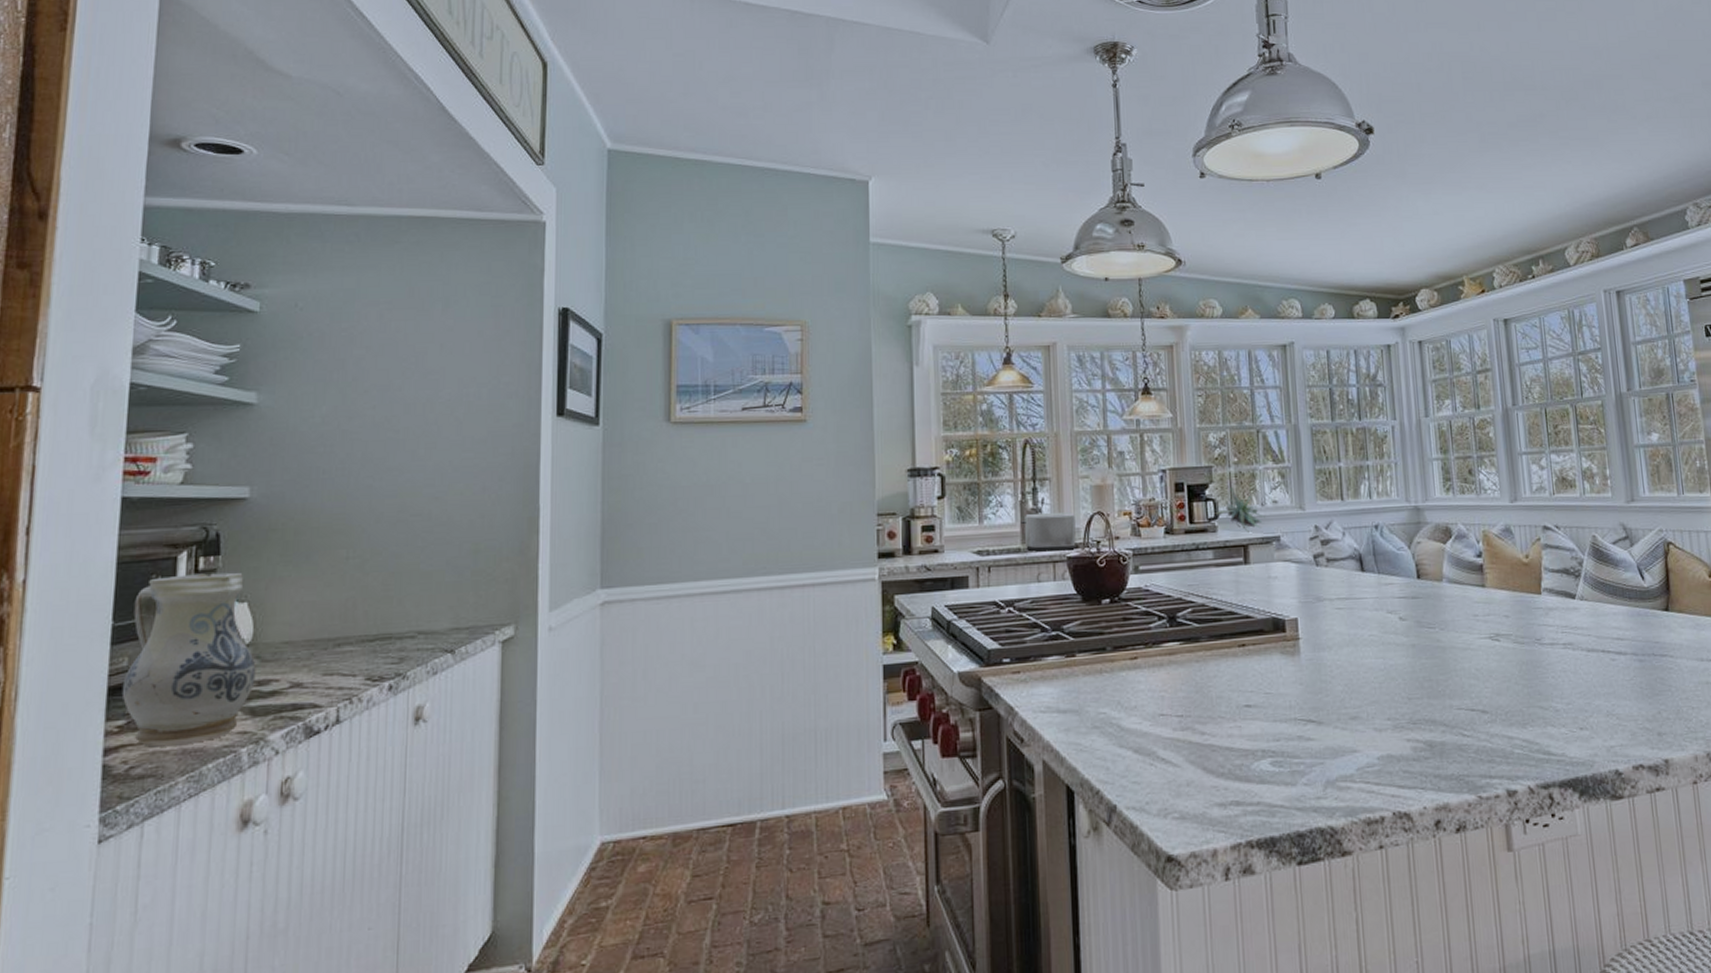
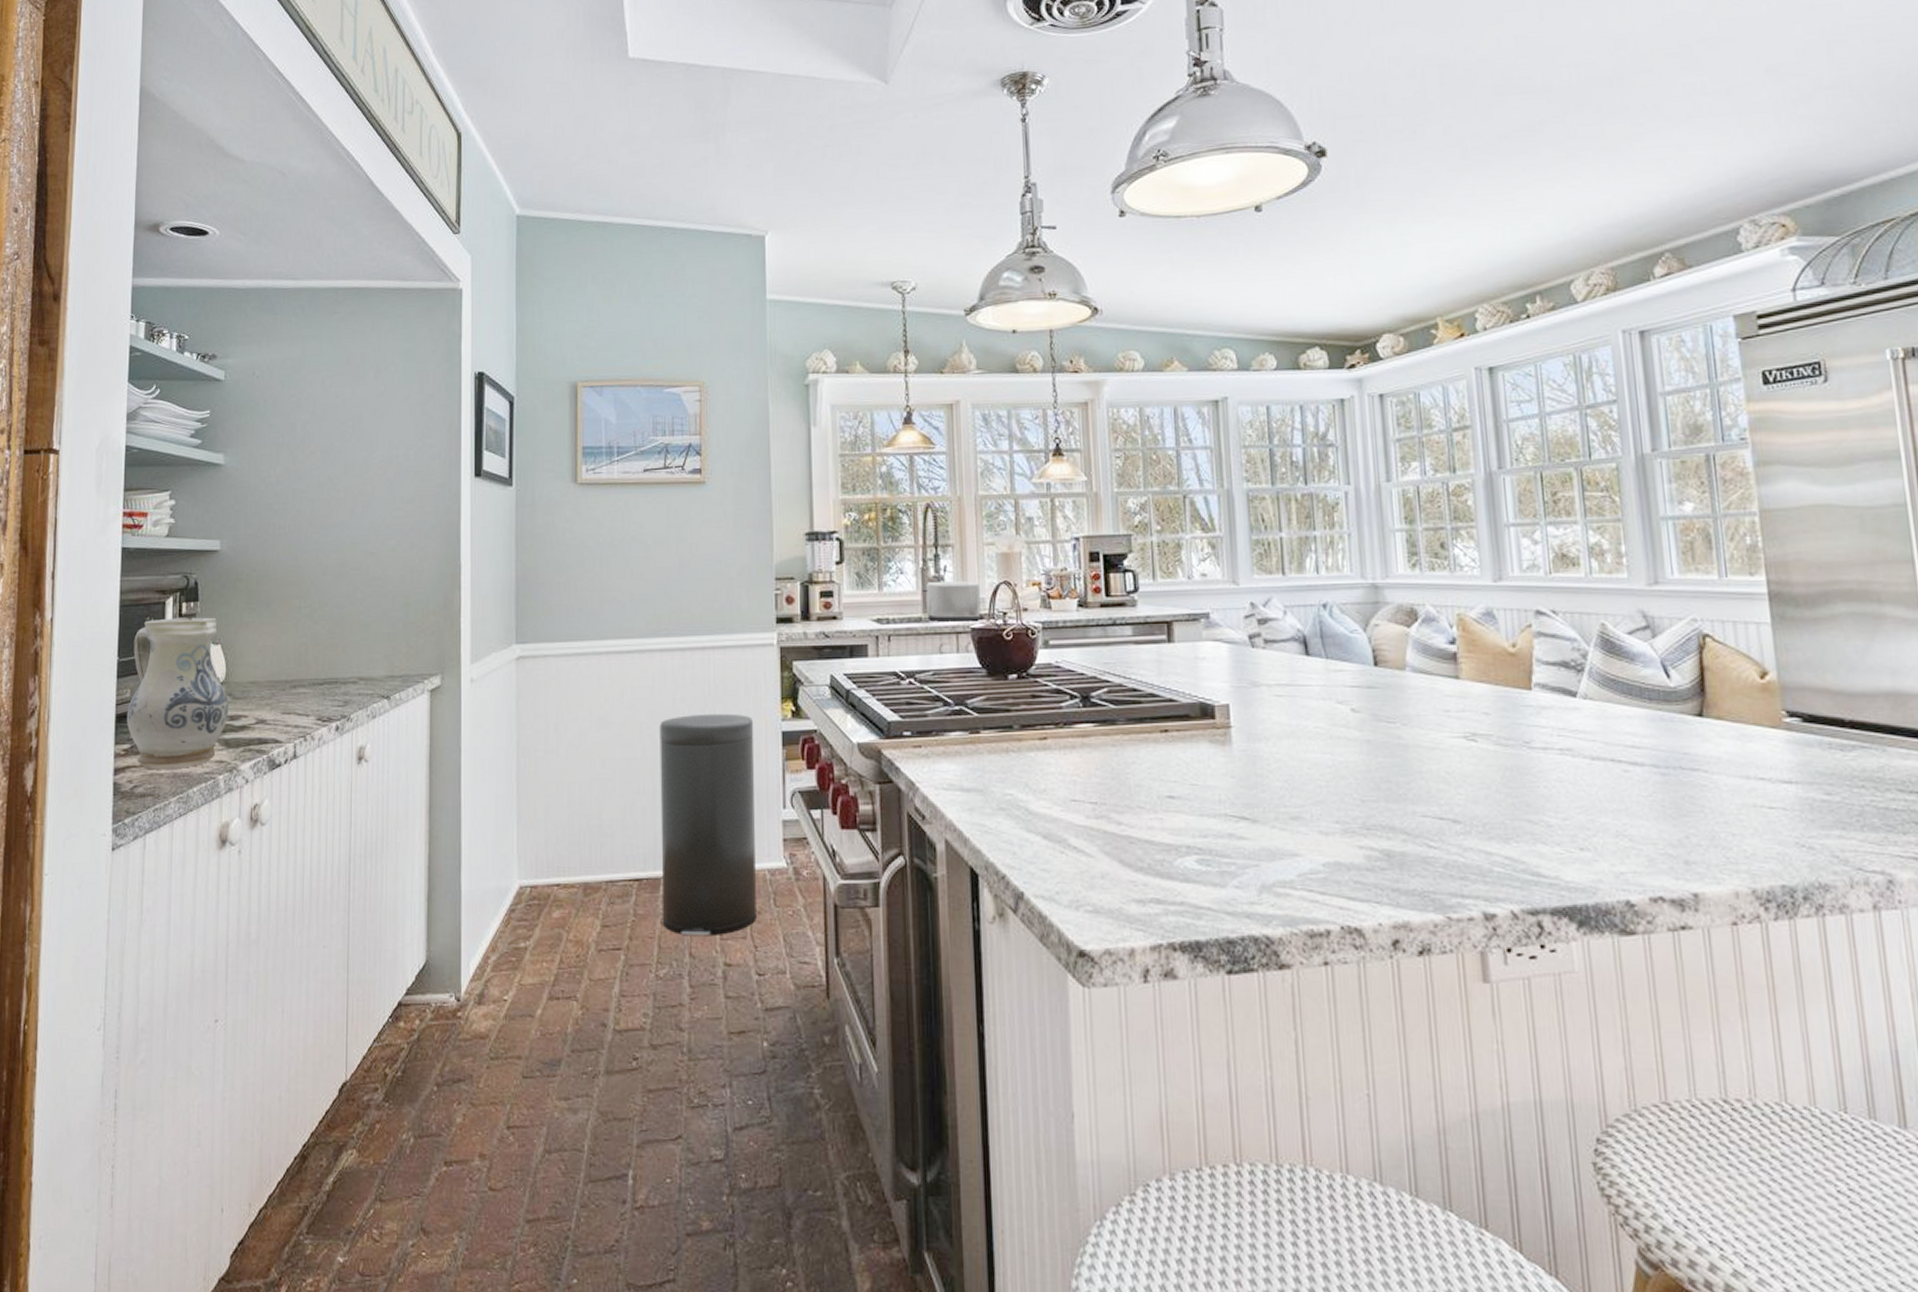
pedal bin: none [756,650,858,879] -> present [659,713,758,937]
plant: present [1213,487,1265,532] -> none [1133,558,1192,608]

